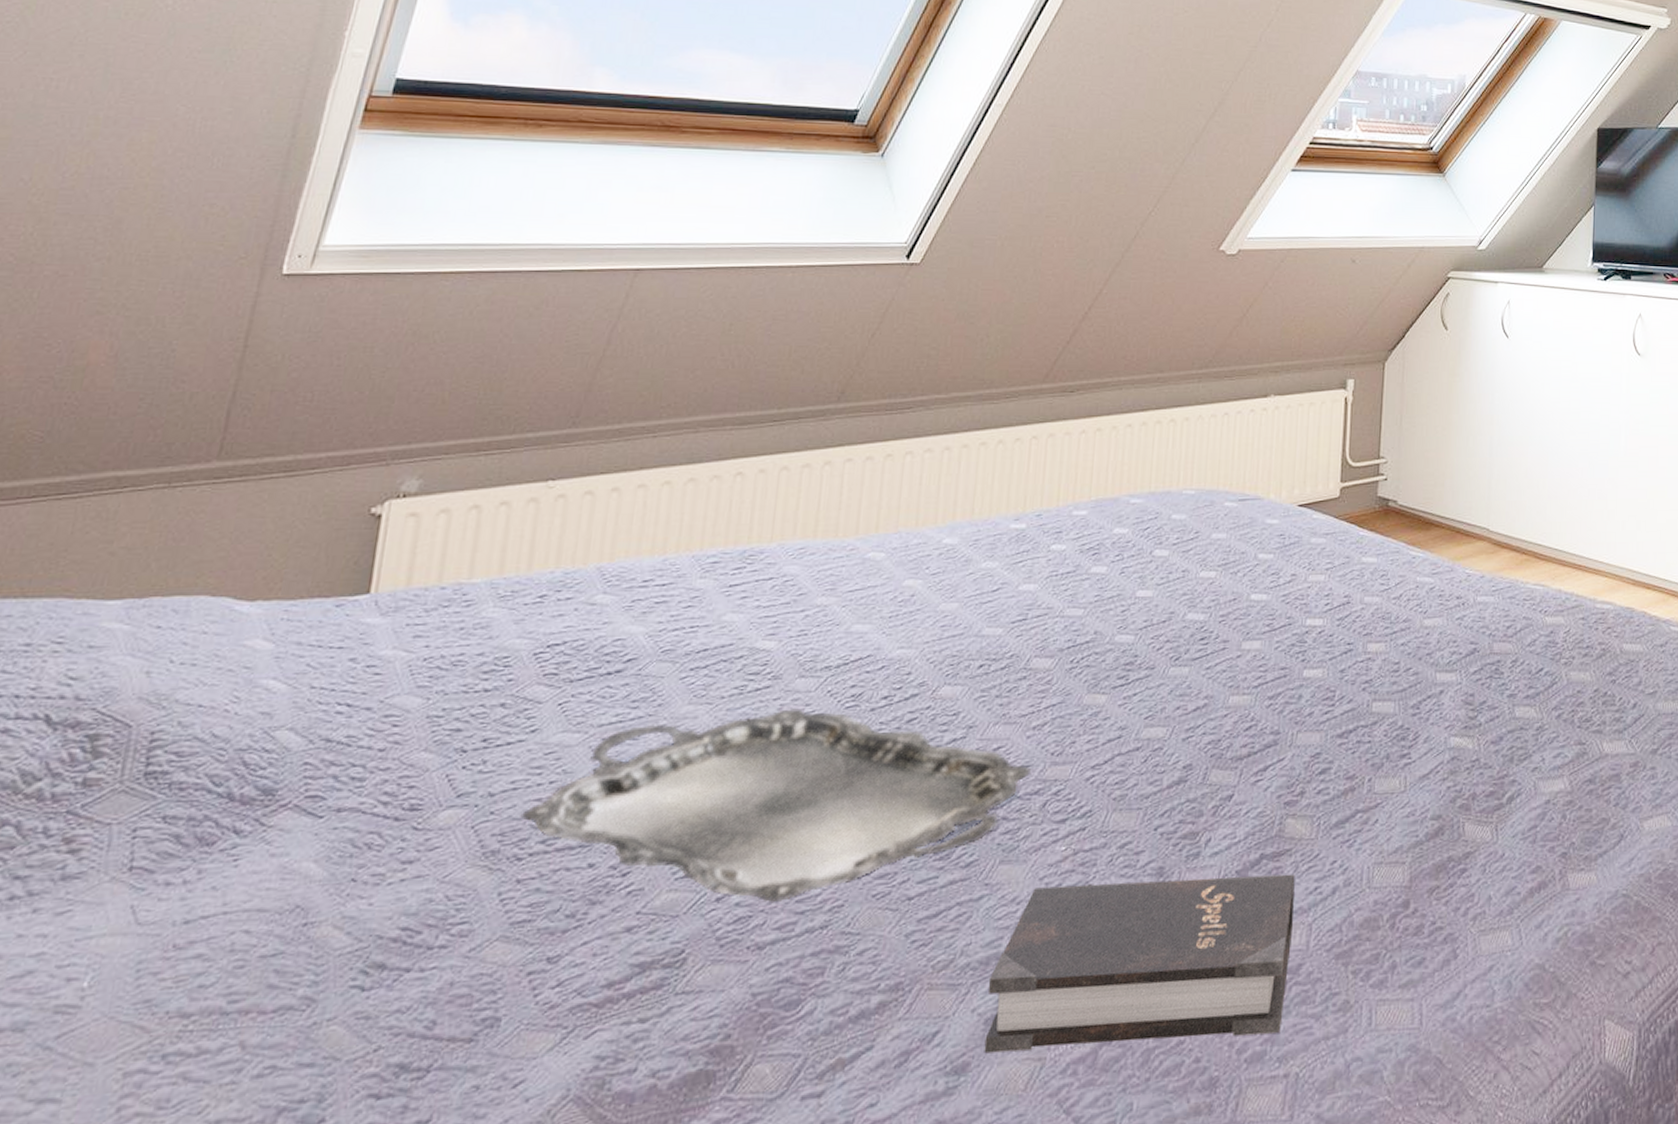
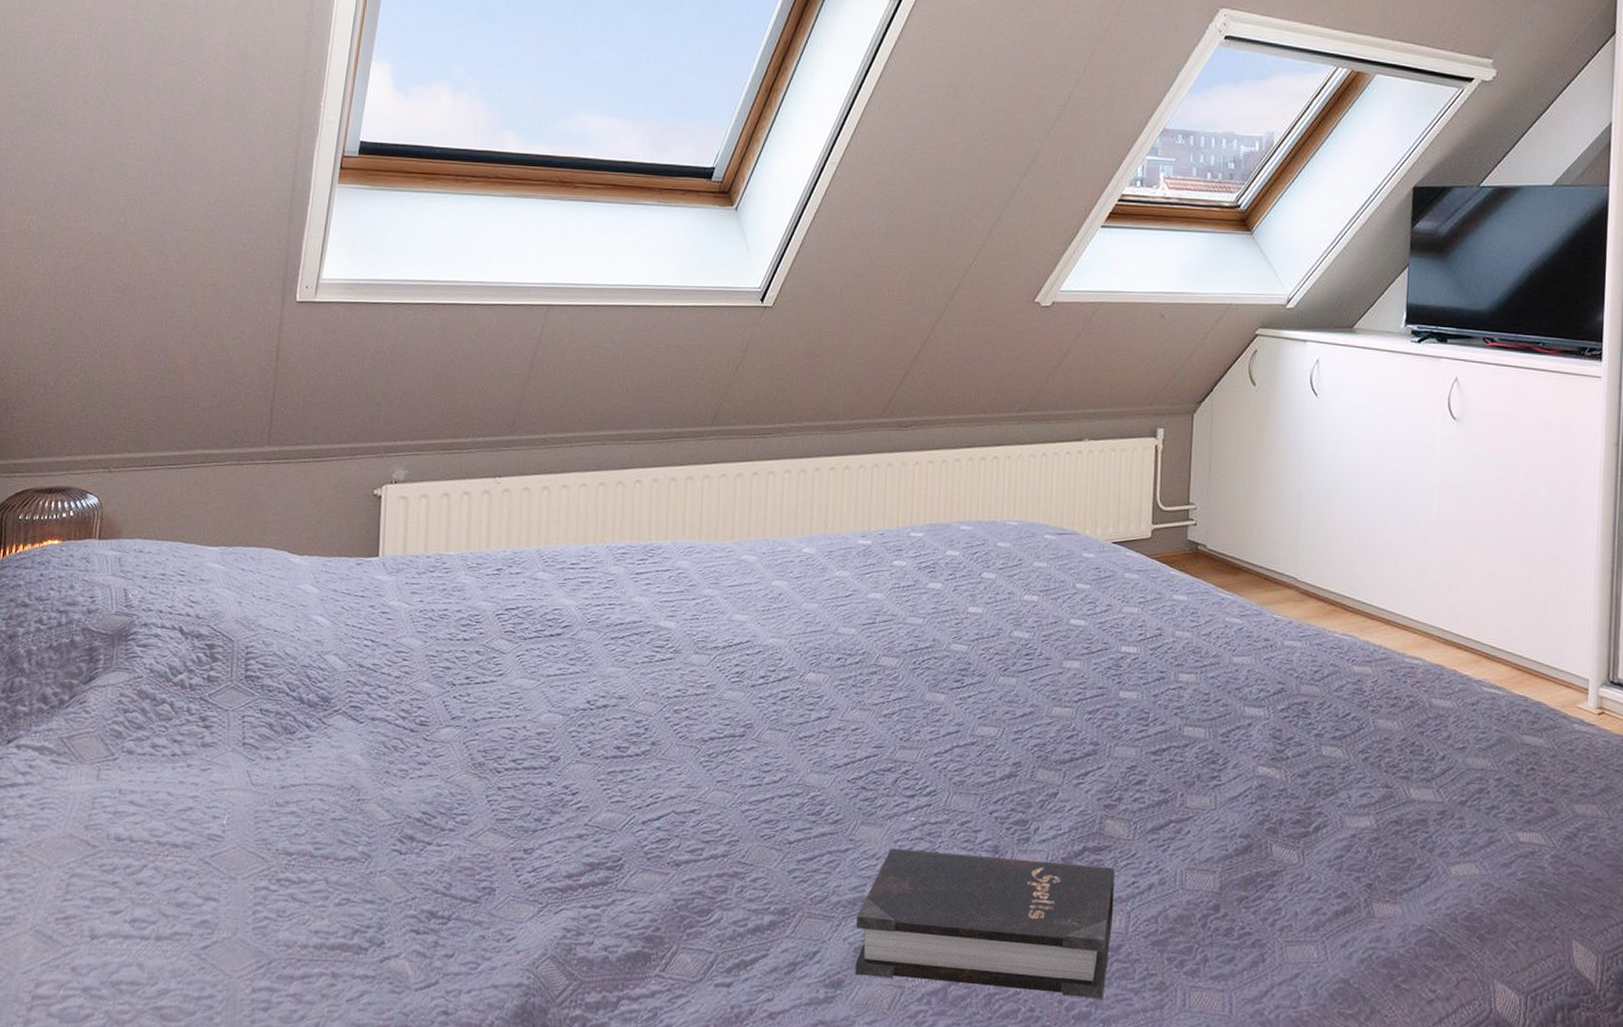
serving tray: present [520,708,1031,904] -> none [496,678,883,831]

